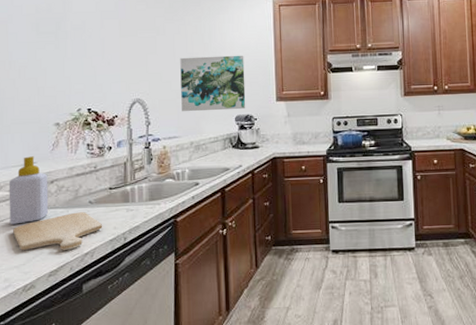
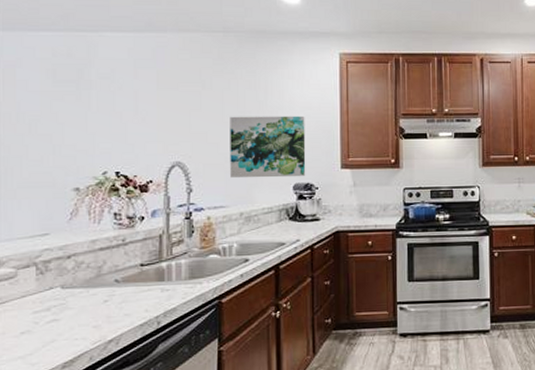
soap bottle: present [8,156,49,225] -> none [13,226,64,307]
chopping board: present [13,212,102,250] -> none [18,292,130,337]

